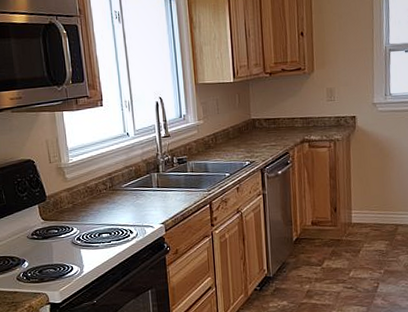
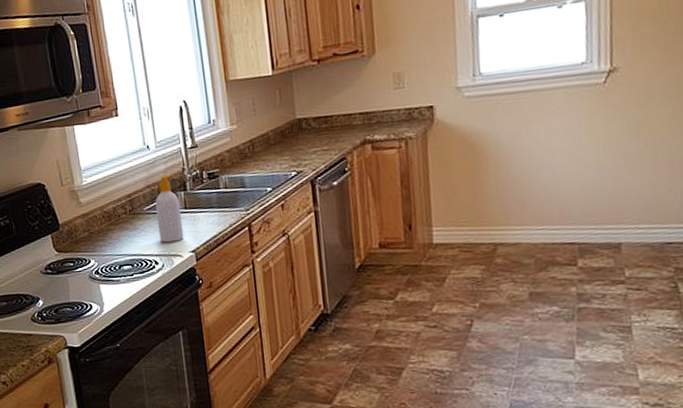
soap bottle: none [132,157,156,215] -> present [155,173,184,243]

